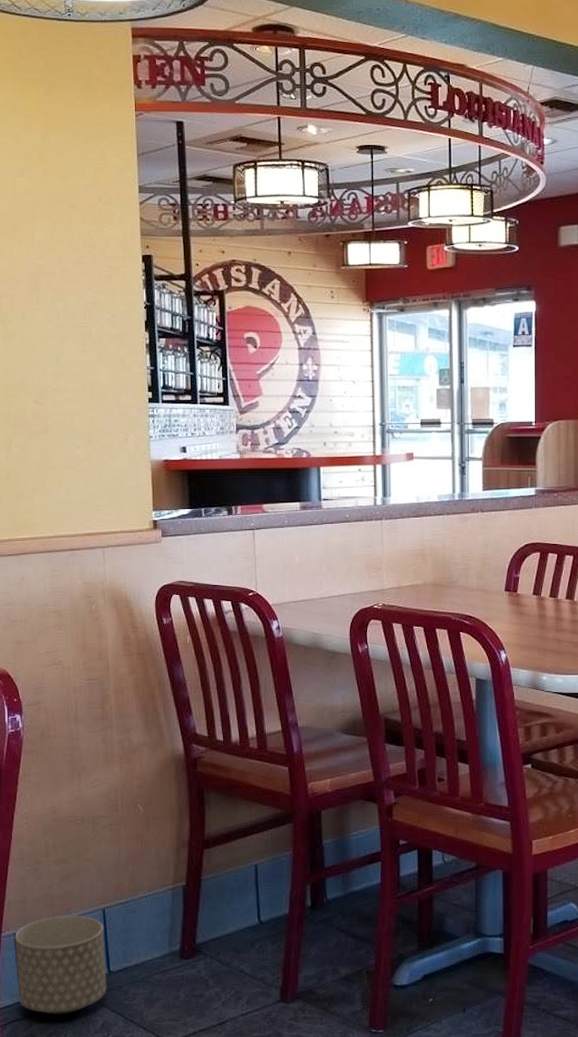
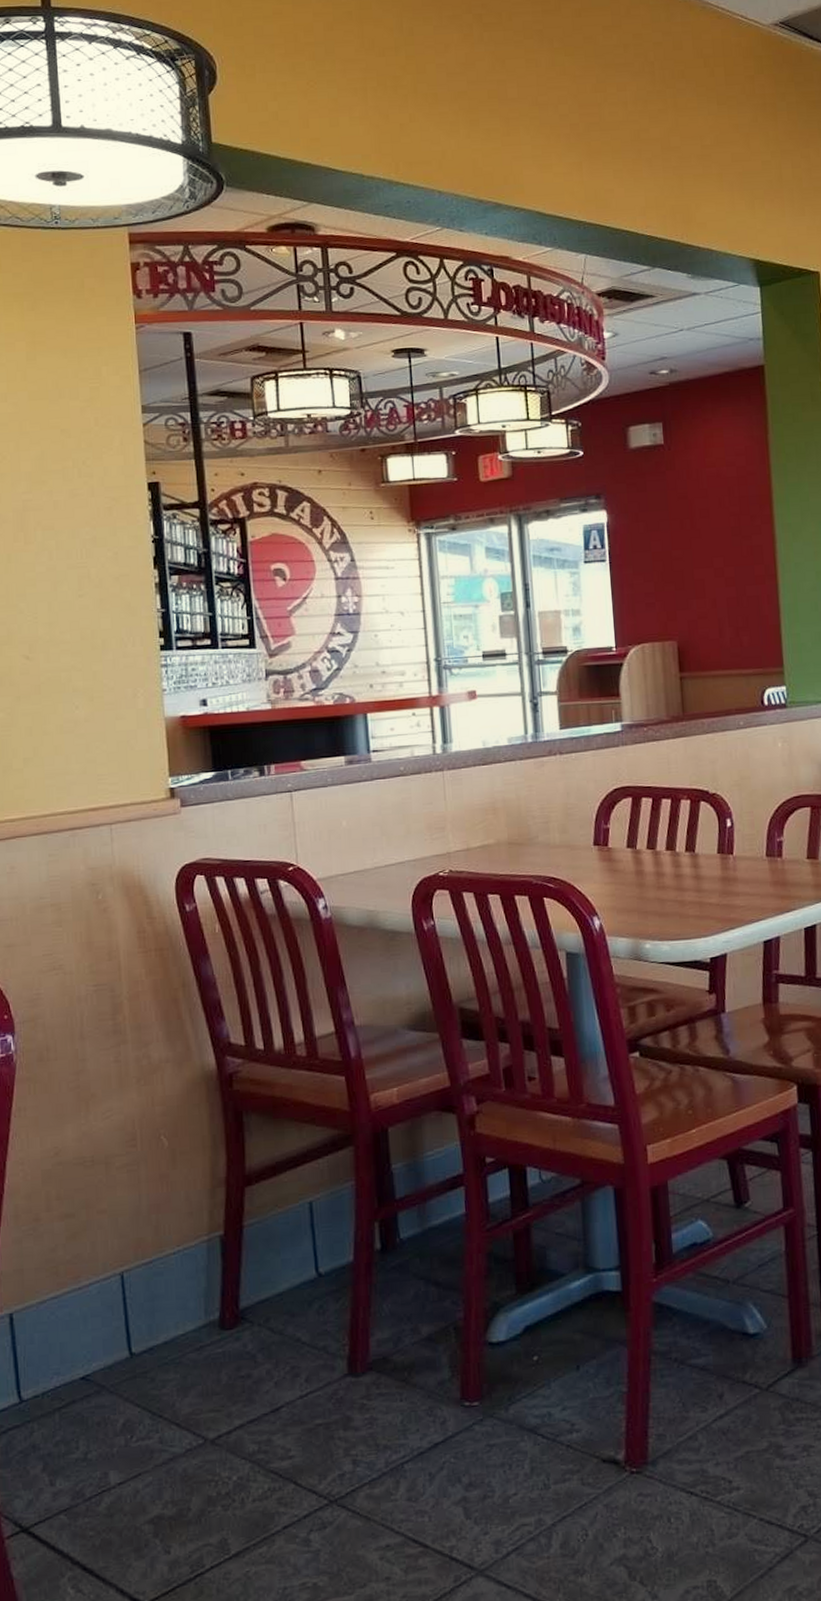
planter: present [15,915,107,1015] -> none [9,1283,128,1417]

